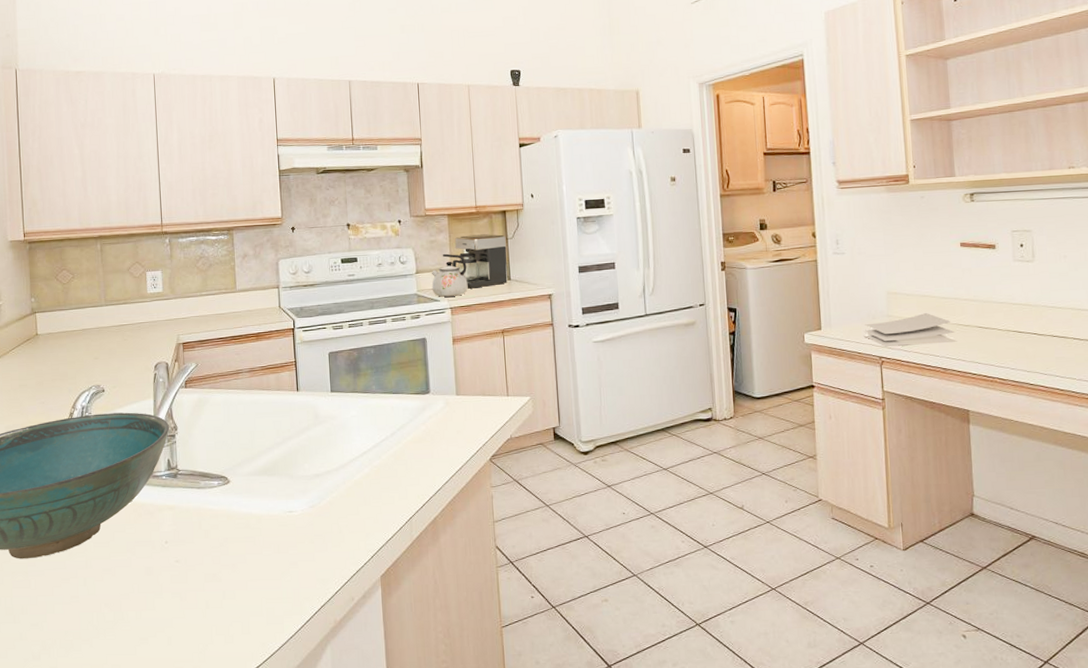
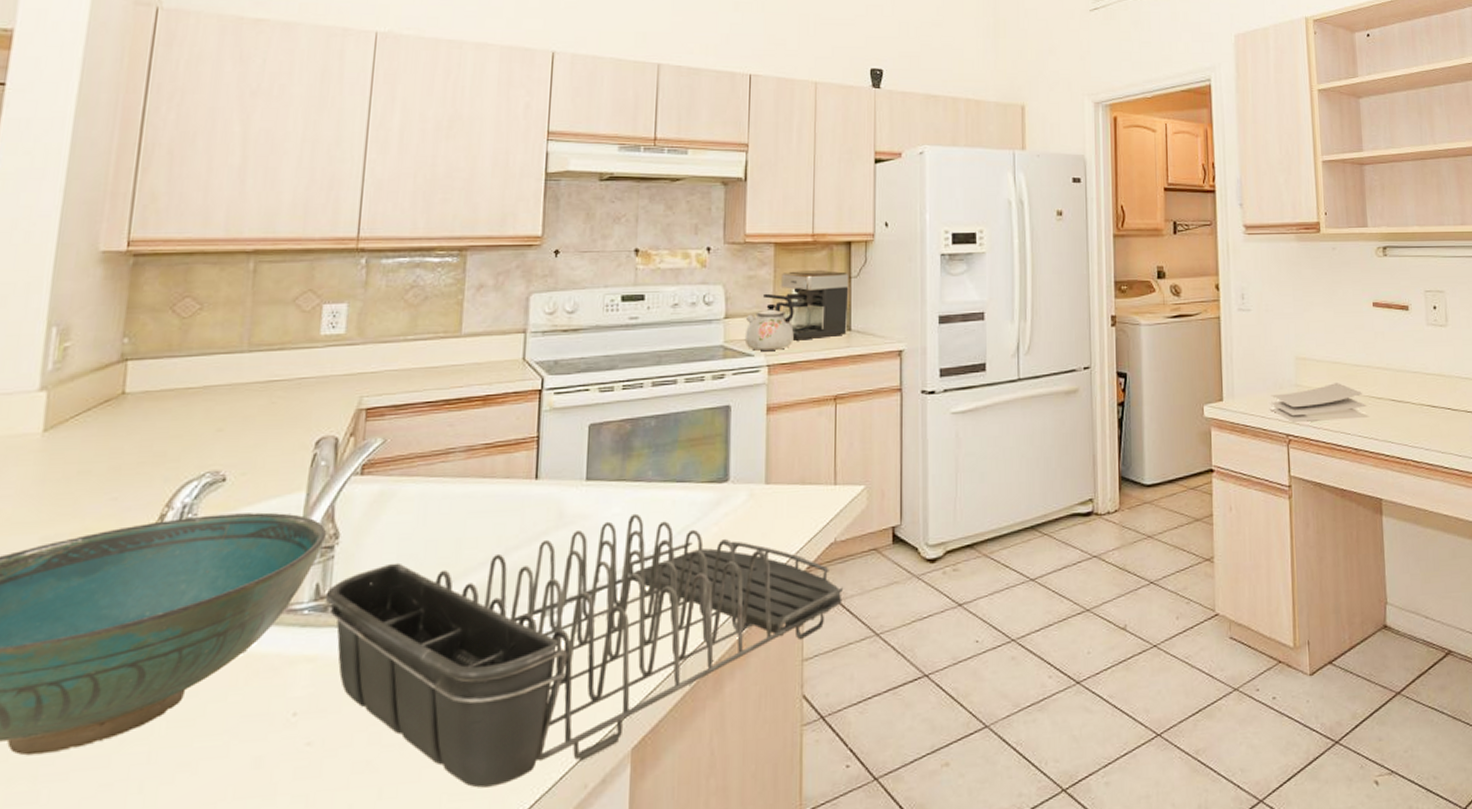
dish rack: none [174,415,520,596] -> present [325,513,843,788]

